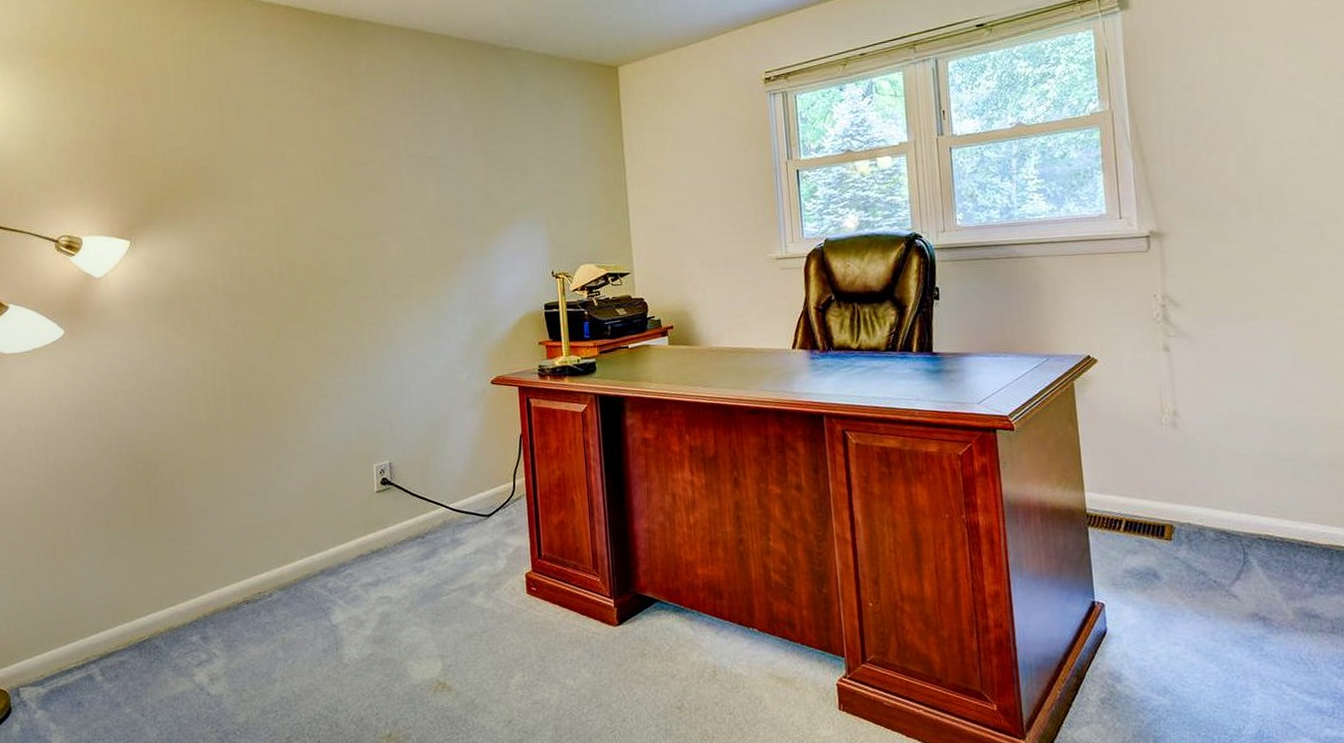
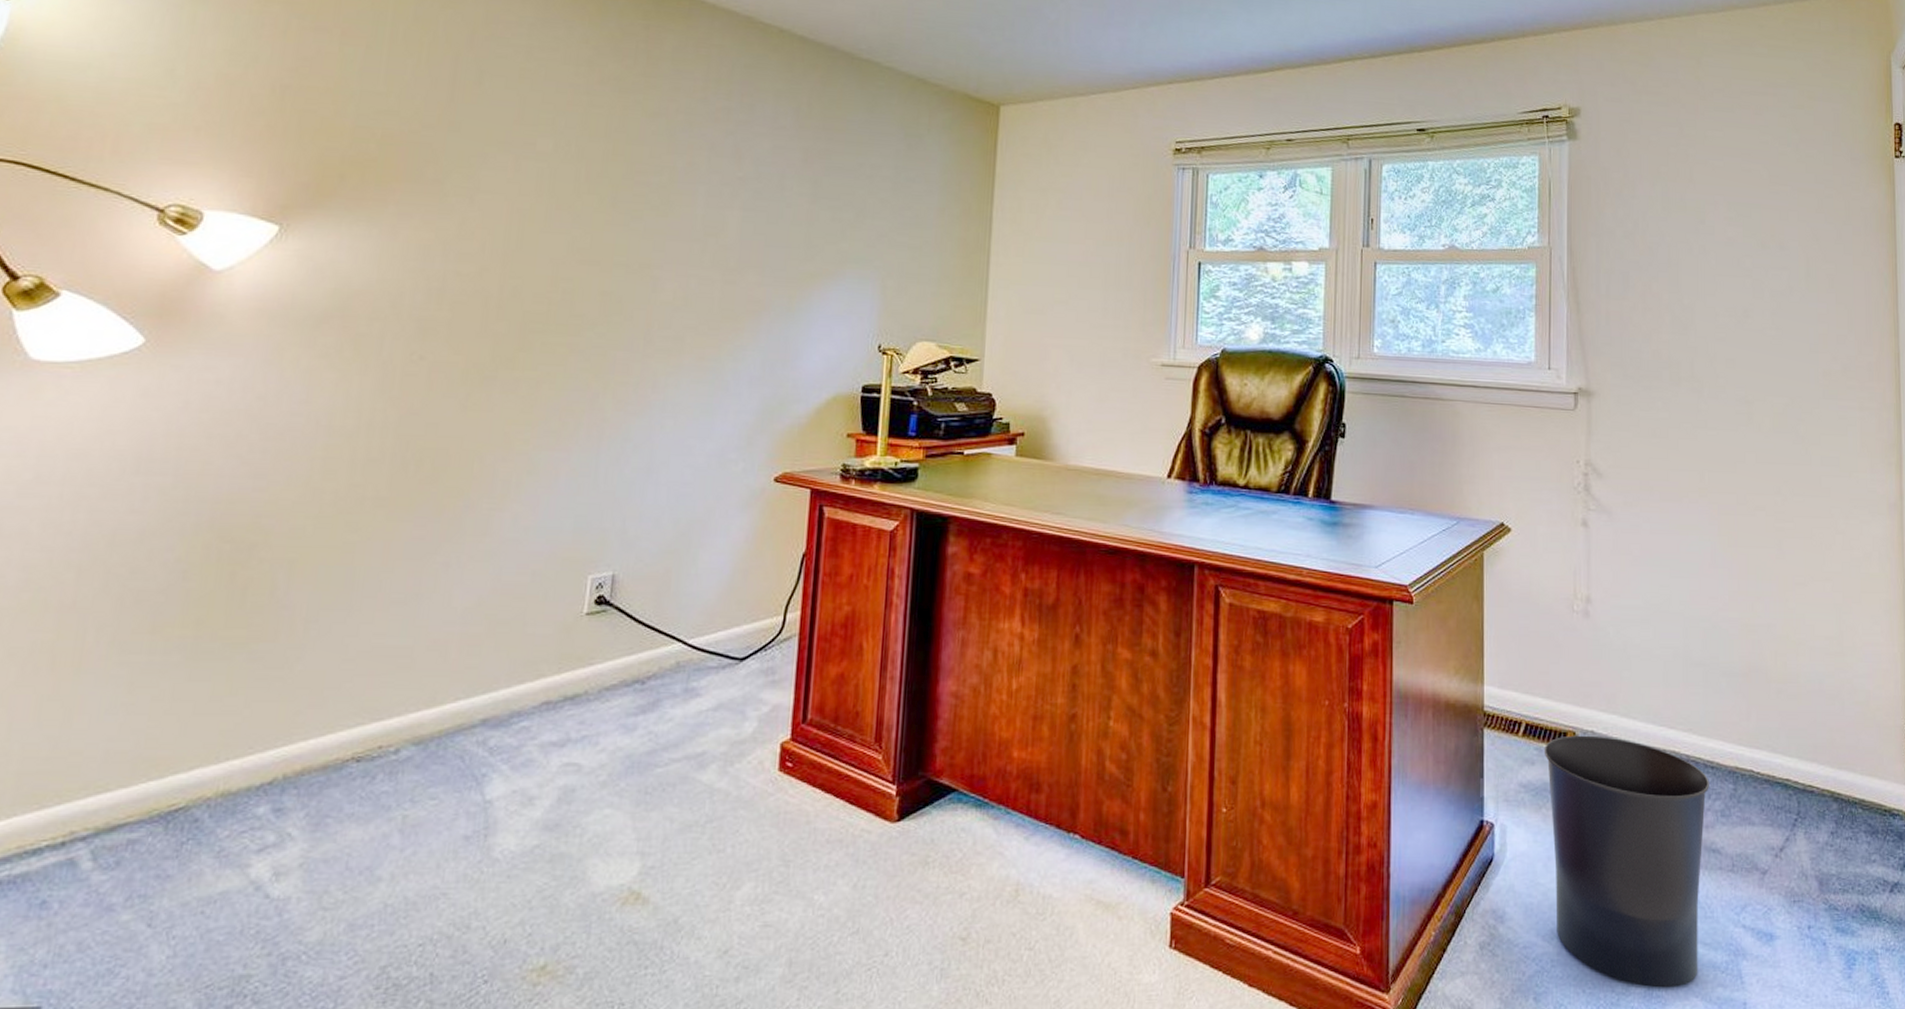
waste bin: none [1144,527,1306,731] -> present [1543,735,1709,988]

